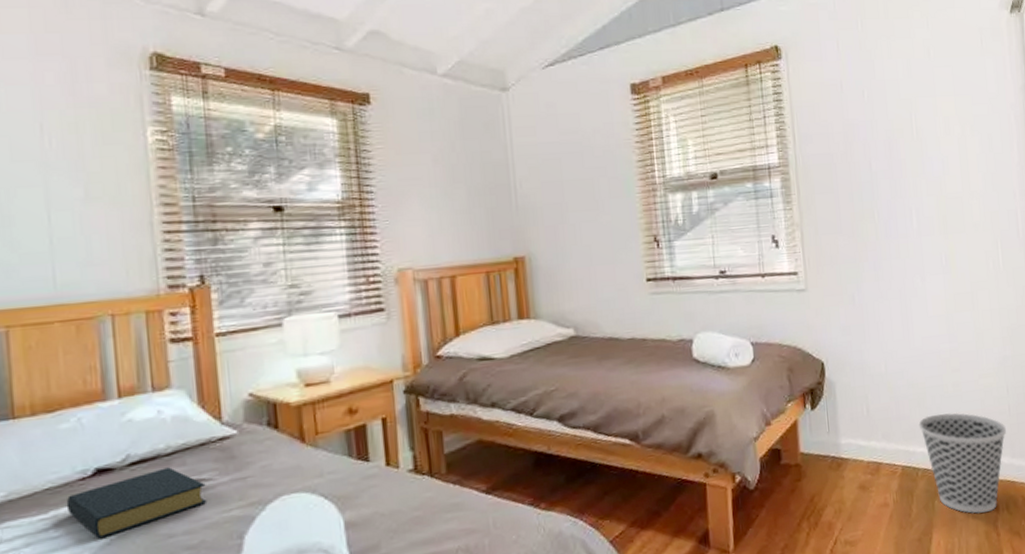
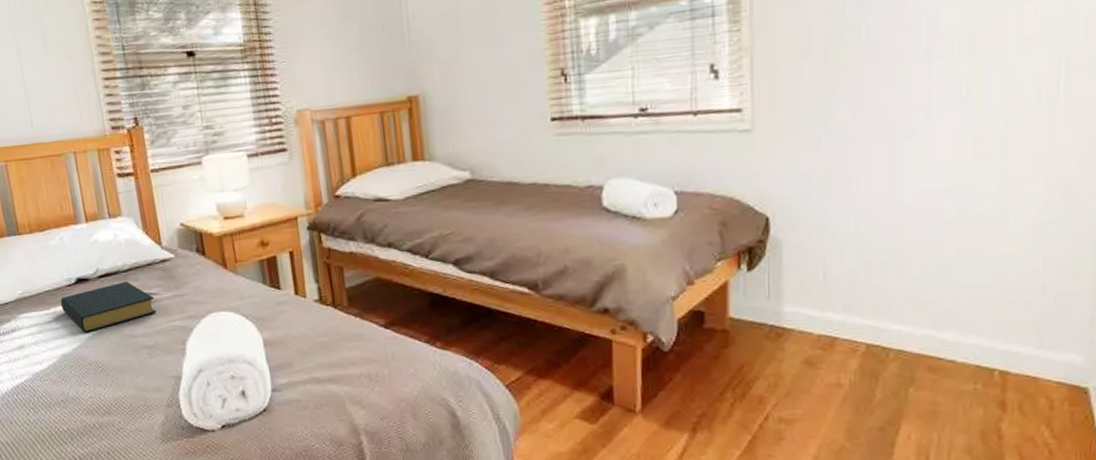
wastebasket: present [918,412,1007,514] -> none [897,286,1035,409]

